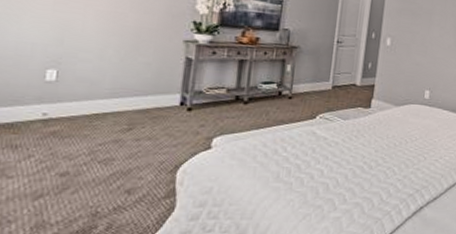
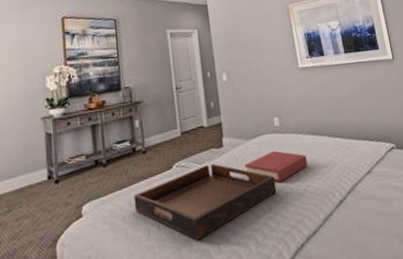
serving tray: none [268,122,412,189] -> present [133,164,277,241]
hardback book: none [387,120,446,150] -> present [245,150,308,183]

